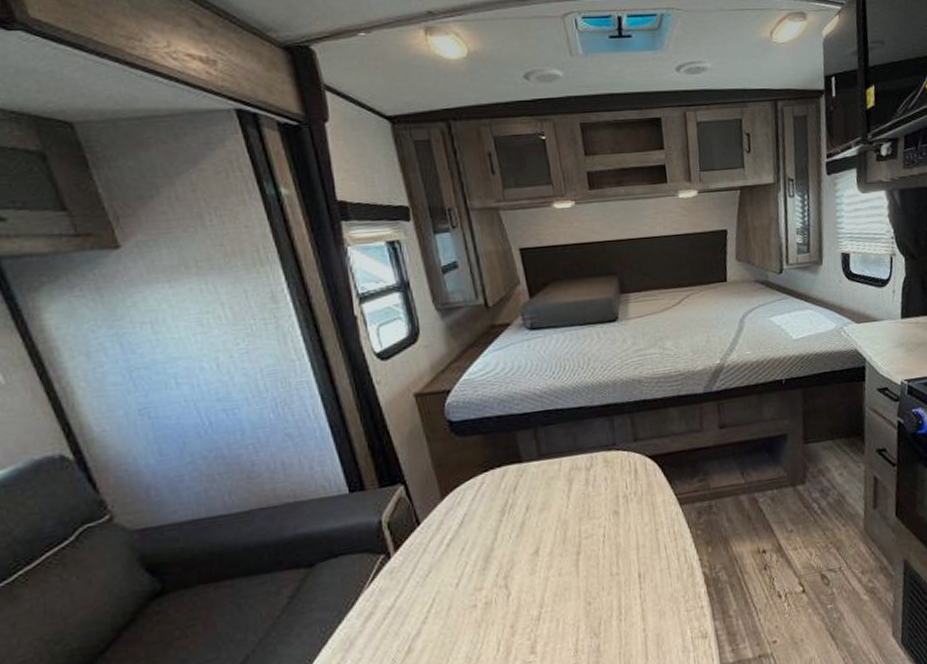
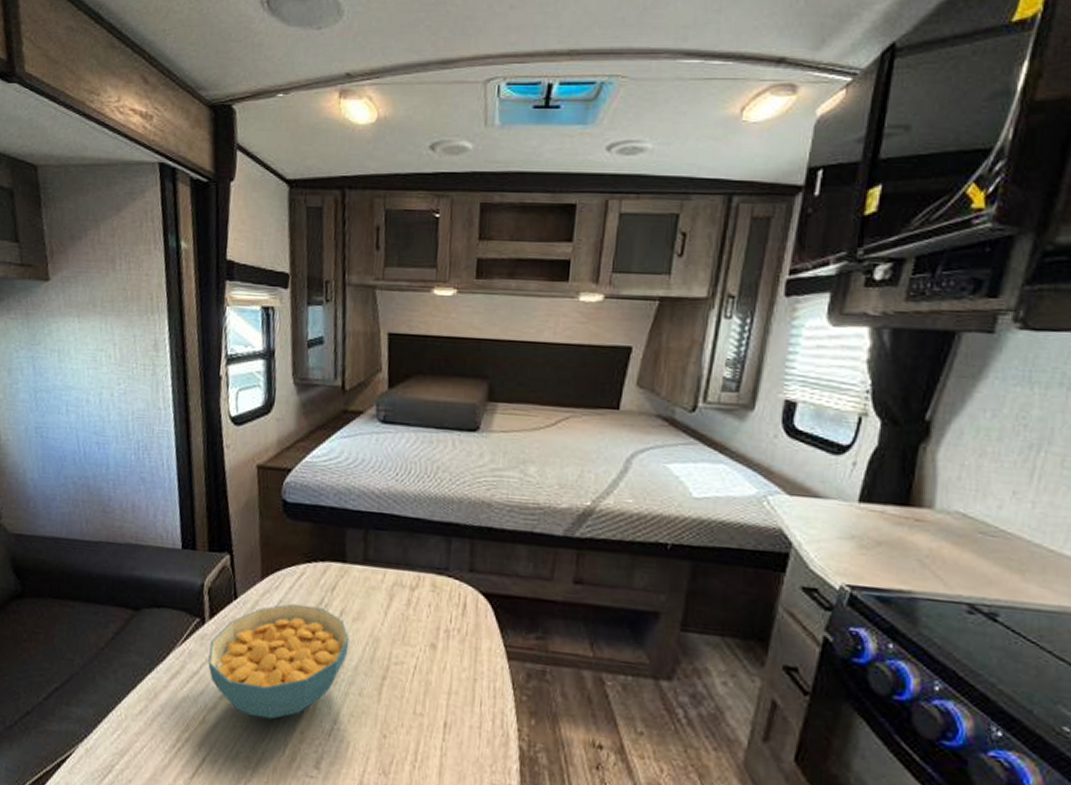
cereal bowl: none [401,508,541,629] -> present [208,603,350,720]

